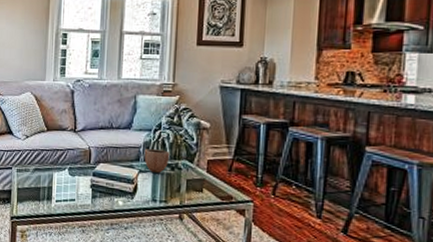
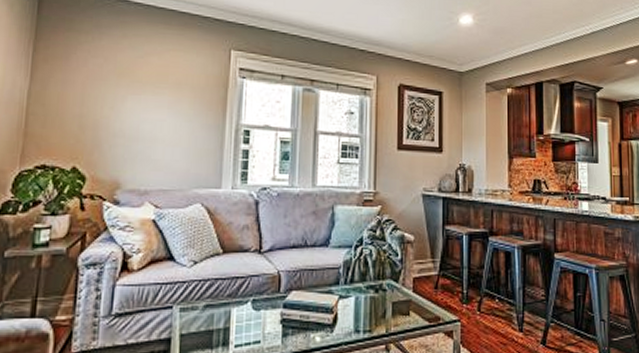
decorative bowl: present [144,149,170,173] -> none [344,269,373,297]

